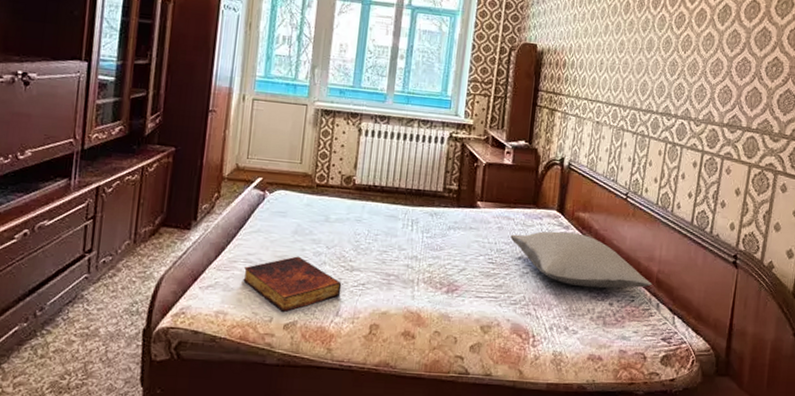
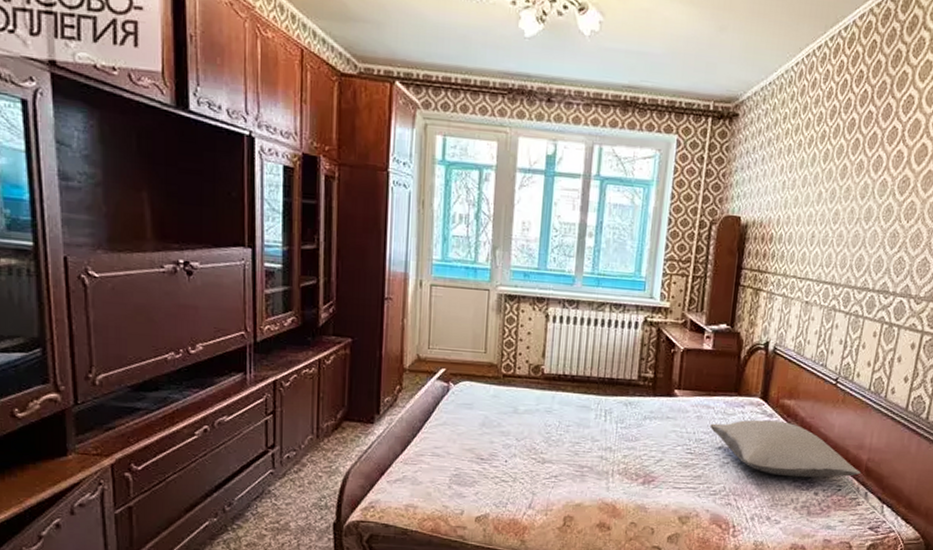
book: present [243,256,342,313] -> none [431,449,533,506]

